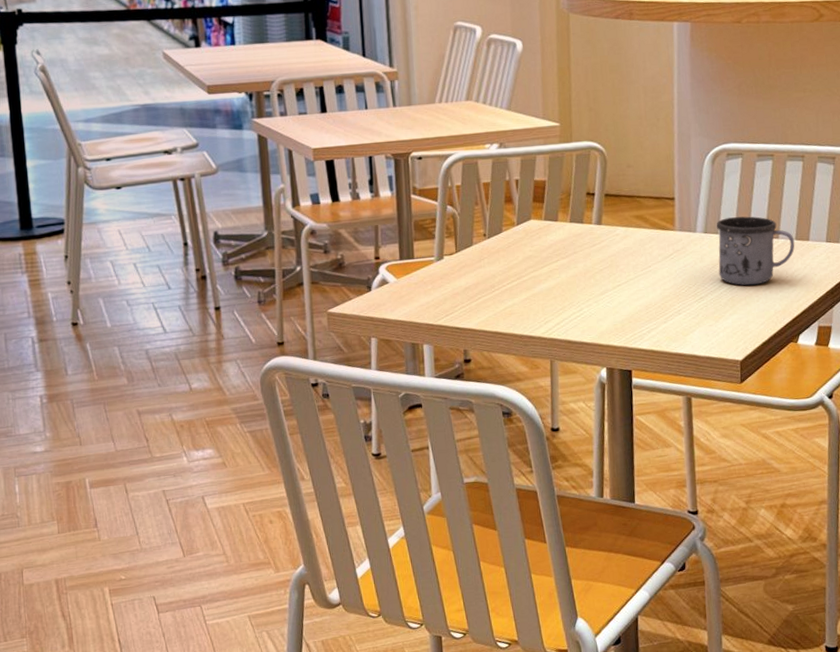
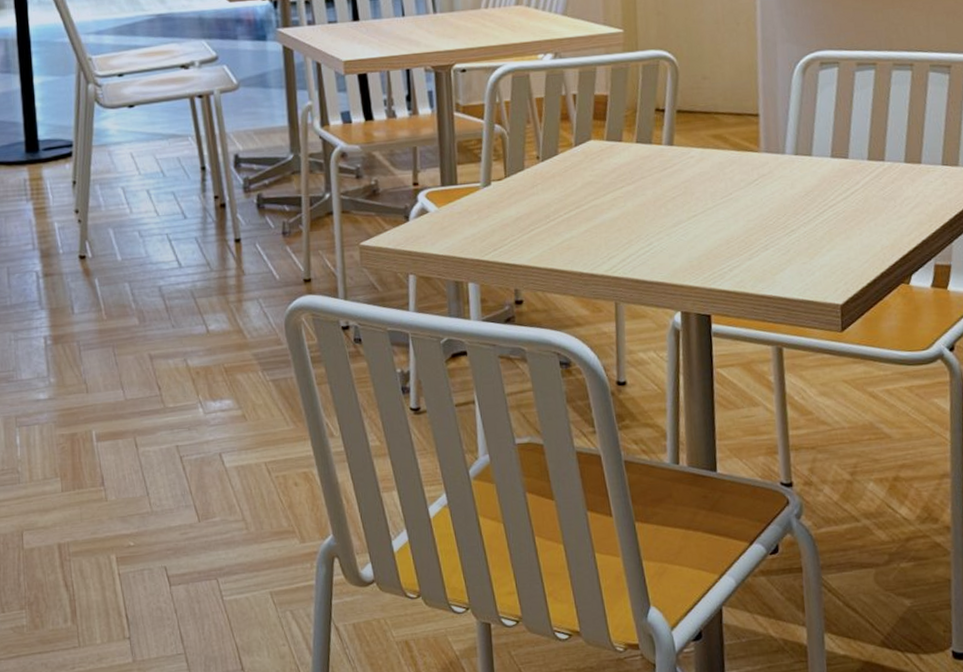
mug: present [717,216,795,286] -> none [809,135,904,216]

